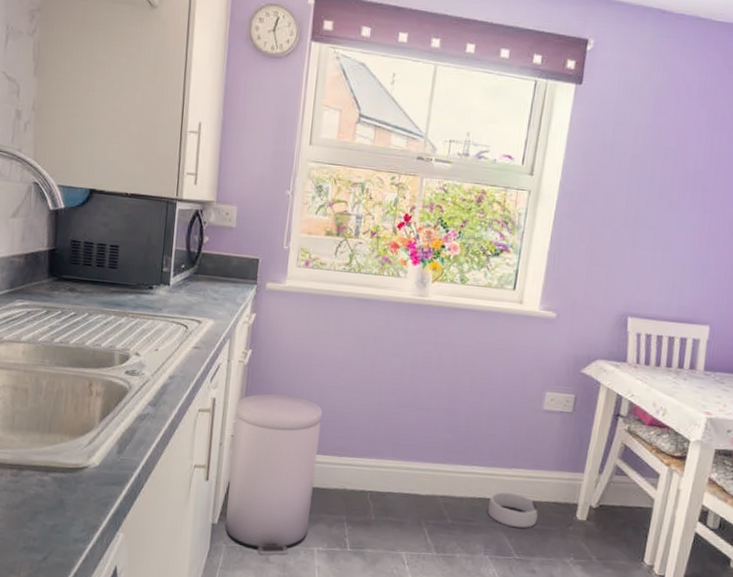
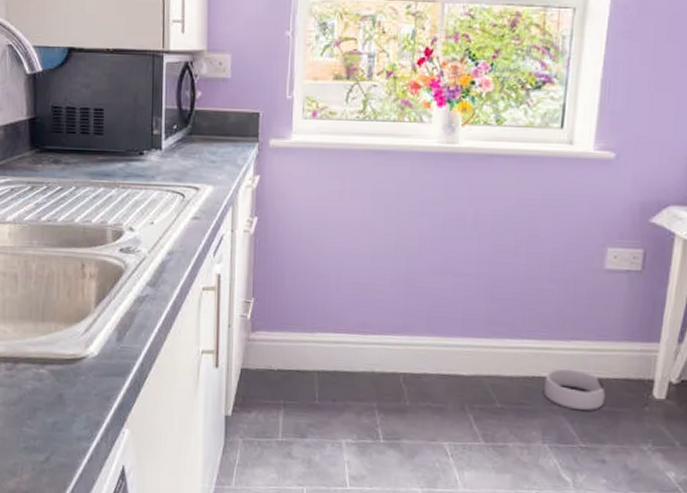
pedal bin: present [224,393,323,556] -> none [239,266,343,451]

